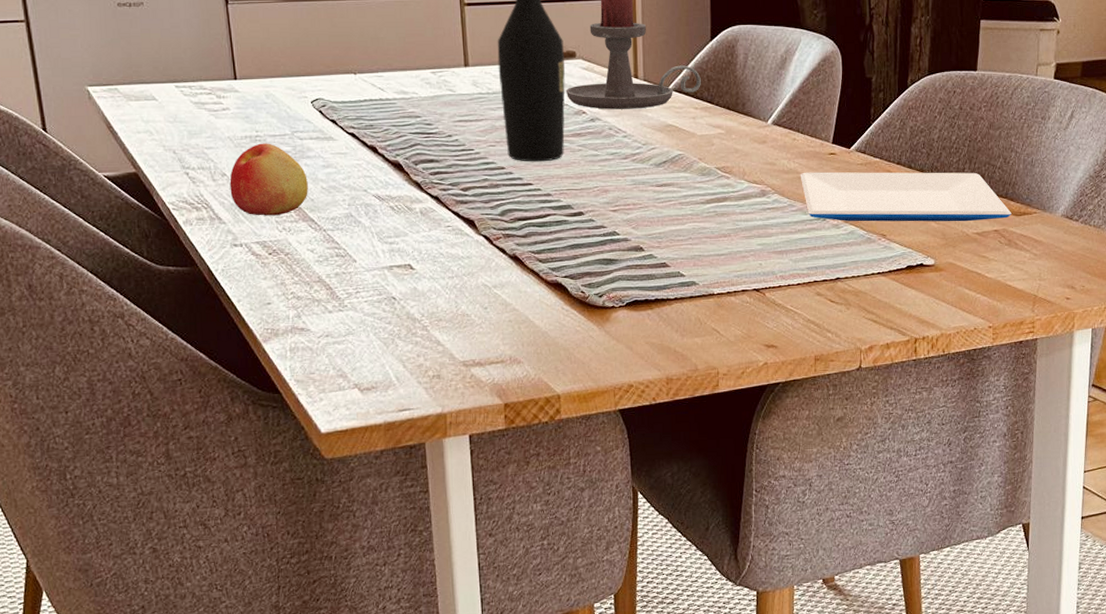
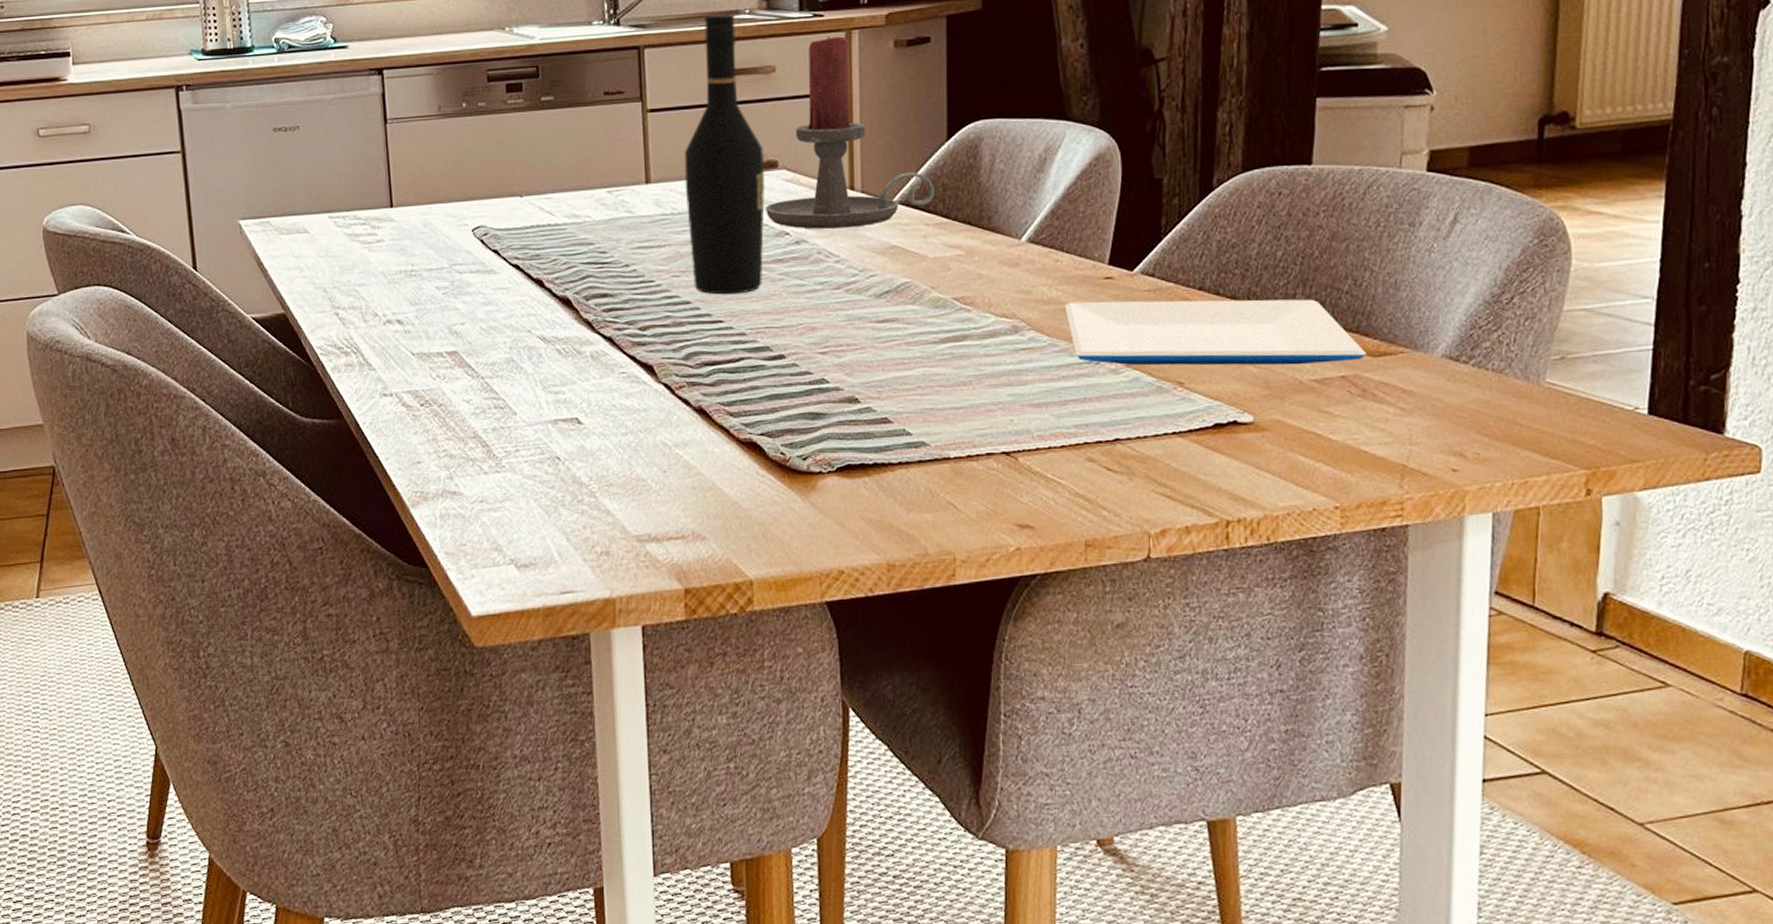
apple: present [229,143,308,216] -> none [381,278,466,362]

